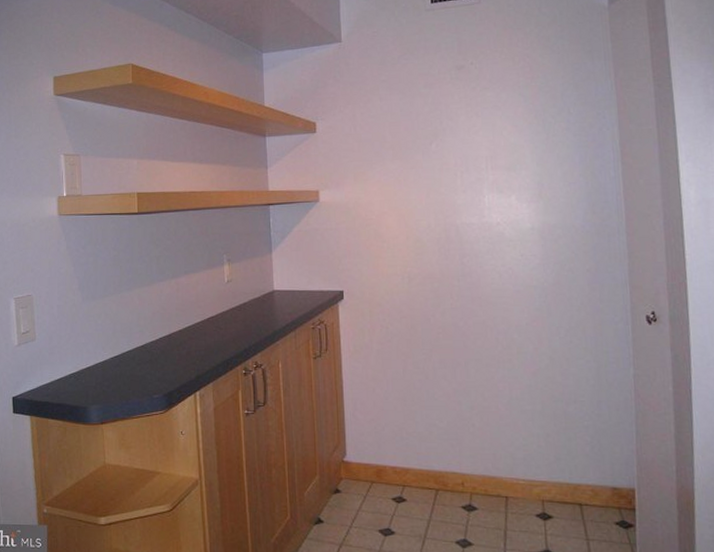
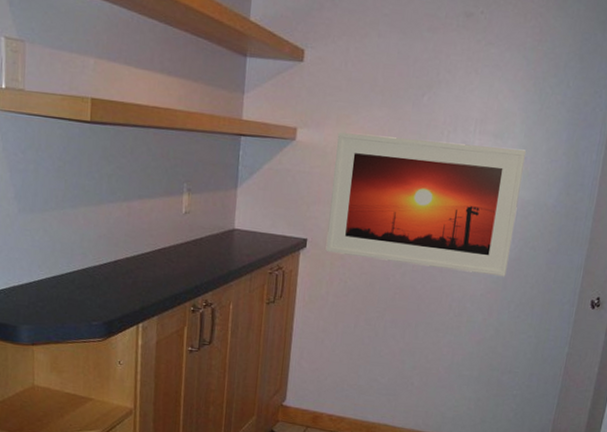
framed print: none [357,177,548,303] -> present [325,132,527,277]

